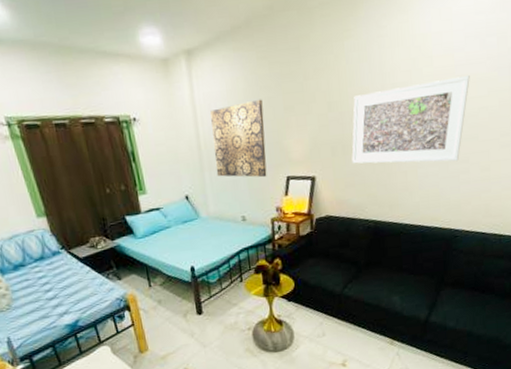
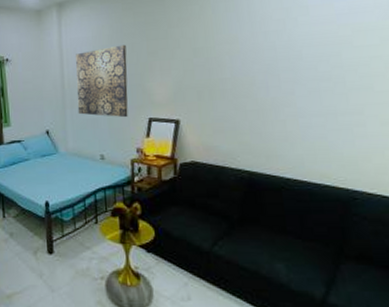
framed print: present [351,76,470,164] -> none [220,24,356,113]

